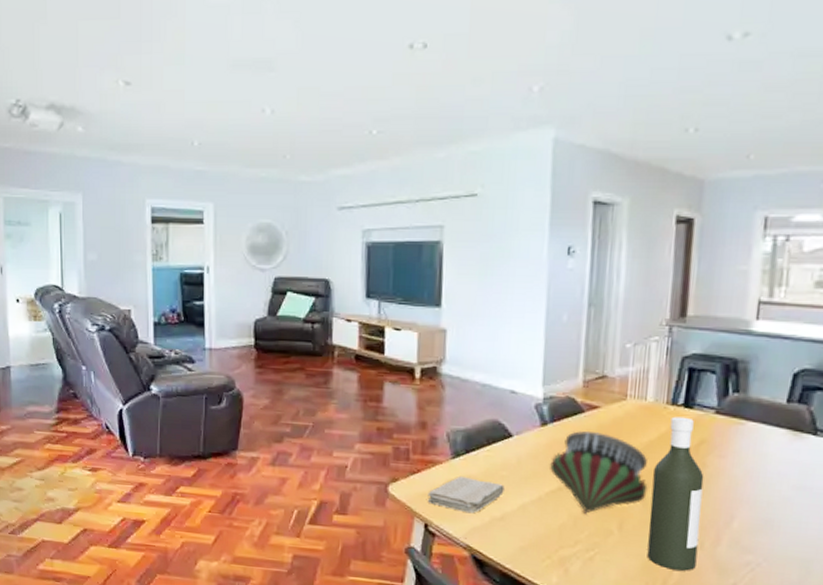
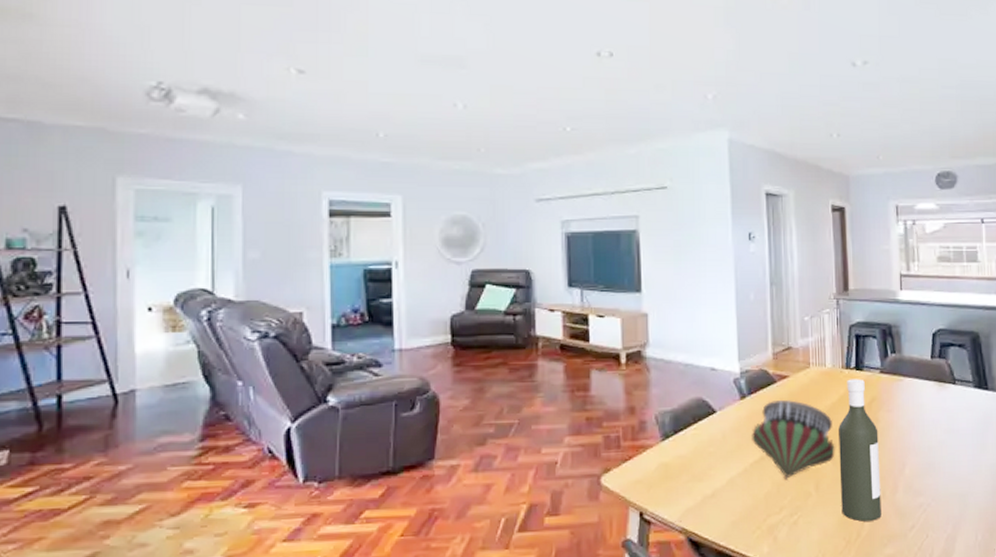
washcloth: present [427,475,505,514] -> none [641,457,713,495]

